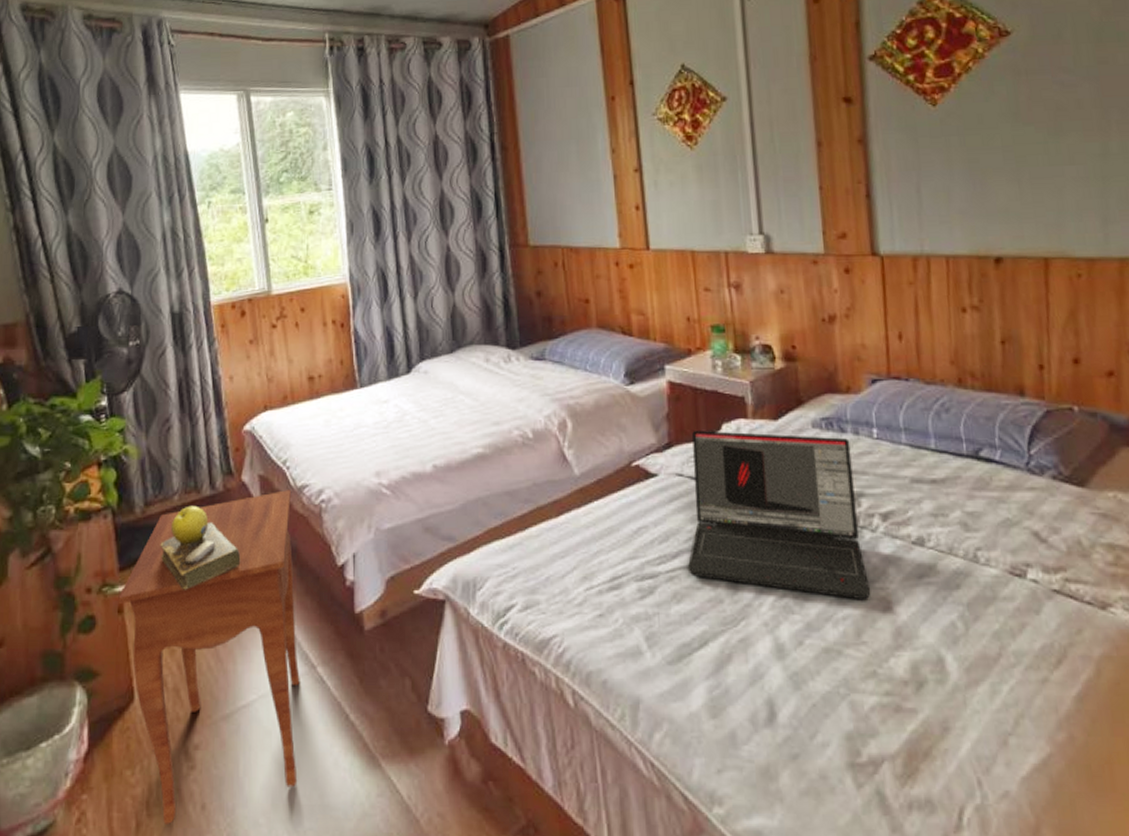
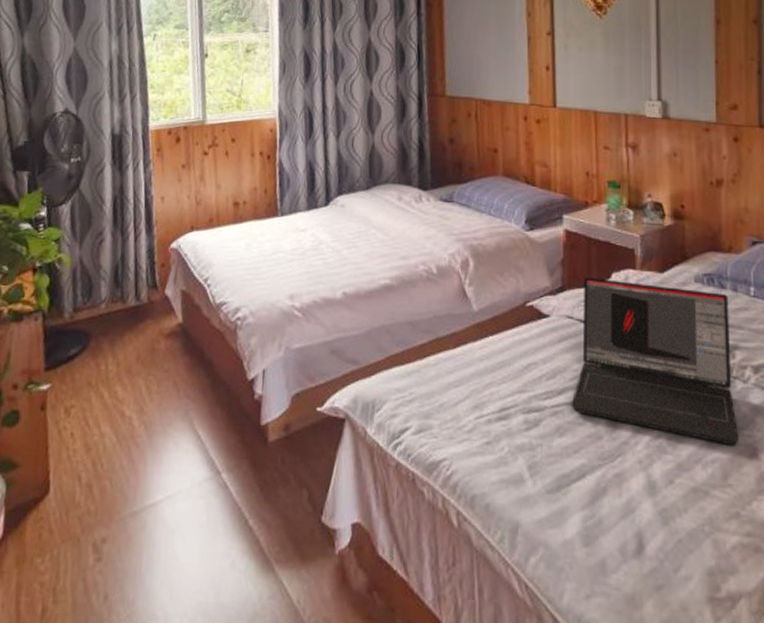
side table: present [118,490,300,826] -> none [42,306,210,613]
book: present [160,505,241,590] -> none [84,314,159,393]

